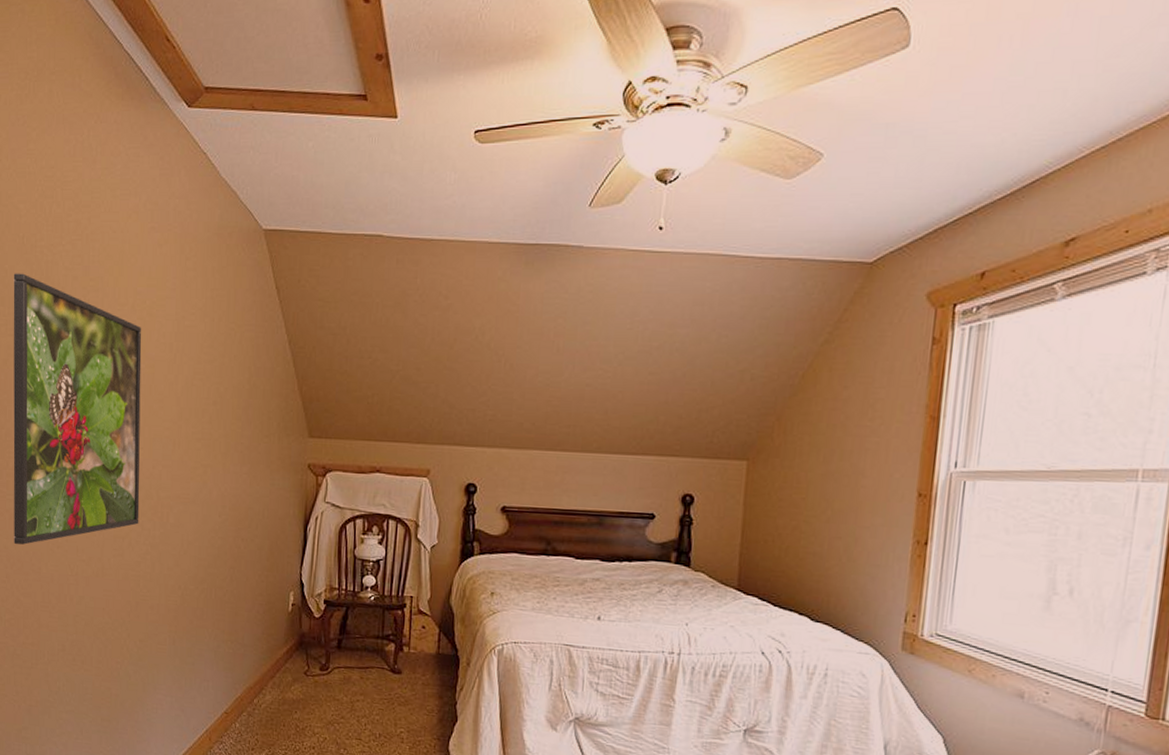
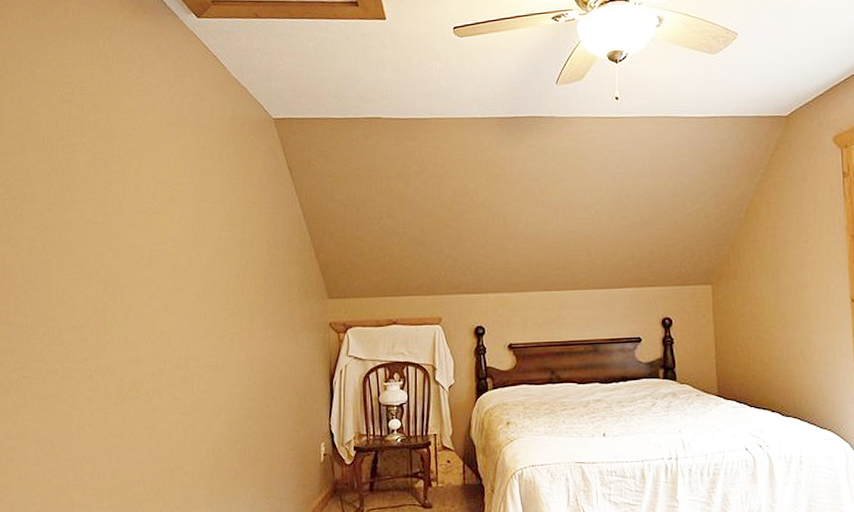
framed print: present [13,273,142,545] -> none [35,171,170,428]

